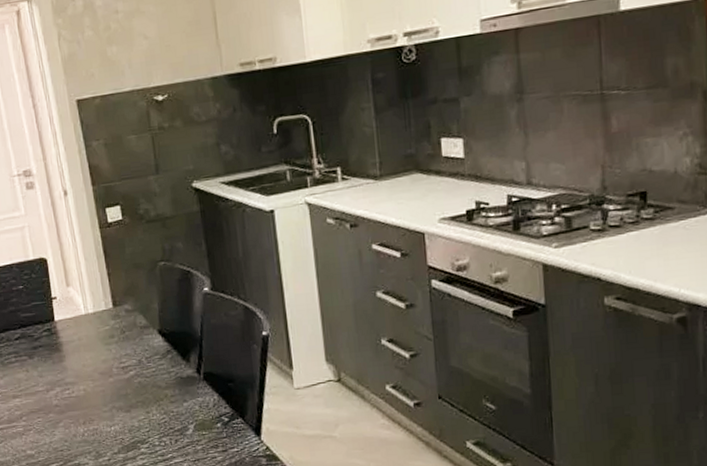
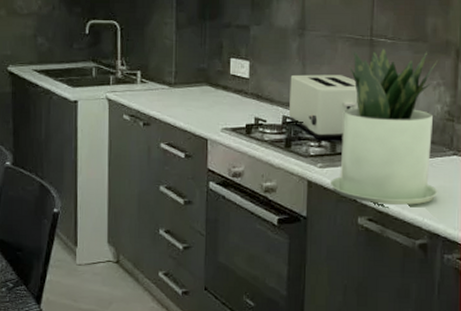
toaster: none [511,139,595,216] -> present [289,74,359,140]
planter: none [568,97,694,280] -> present [329,49,438,206]

